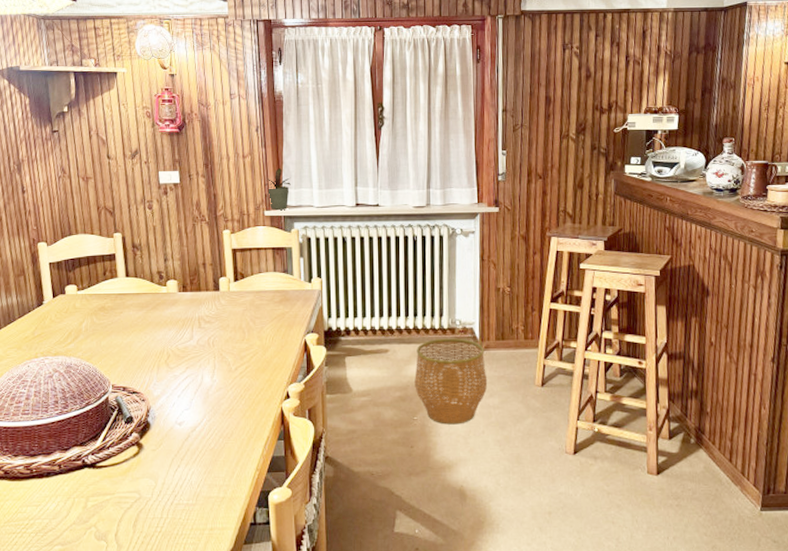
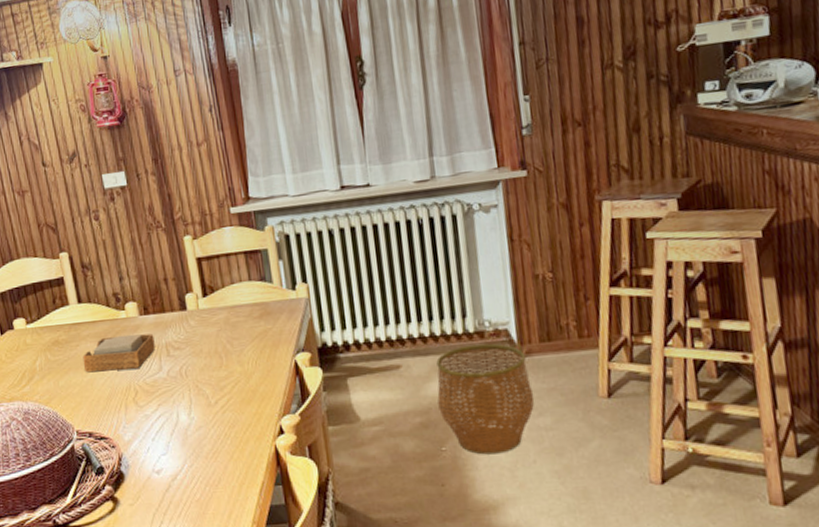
napkin holder: none [124,307,189,336] -> present [83,333,155,373]
potted plant: present [264,168,291,211] -> none [226,153,258,207]

